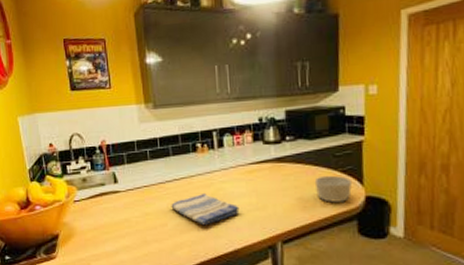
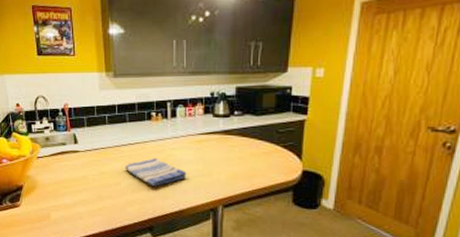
ramekin: present [314,175,353,203] -> none [257,149,292,174]

